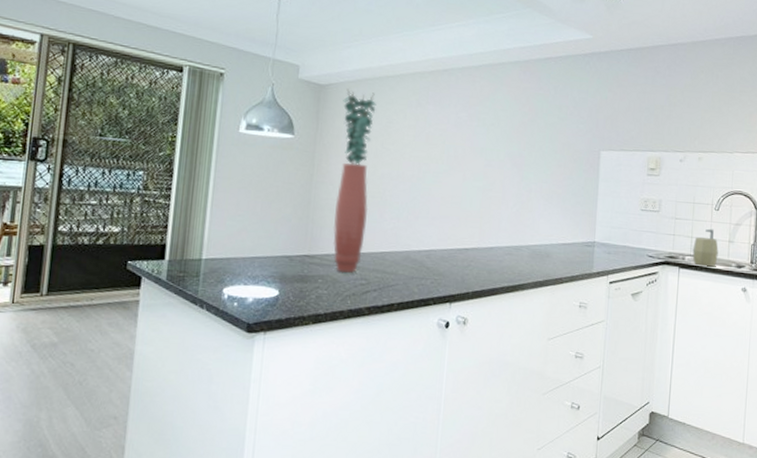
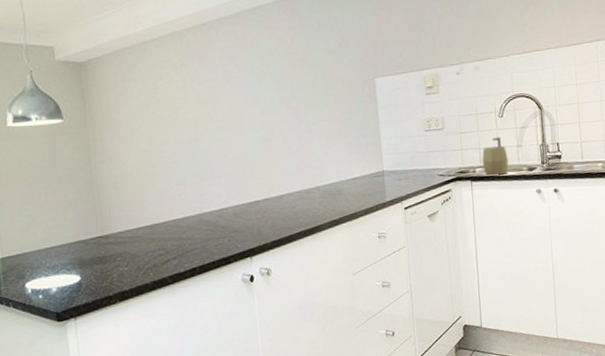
vase: present [332,89,377,273] -> none [105,61,156,248]

